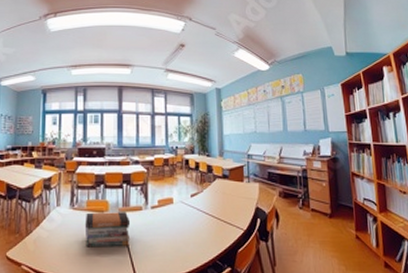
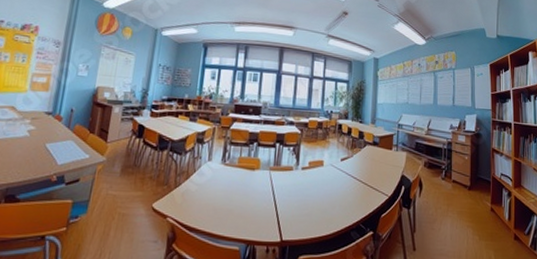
book stack: present [84,212,131,248] -> none [234,169,280,205]

